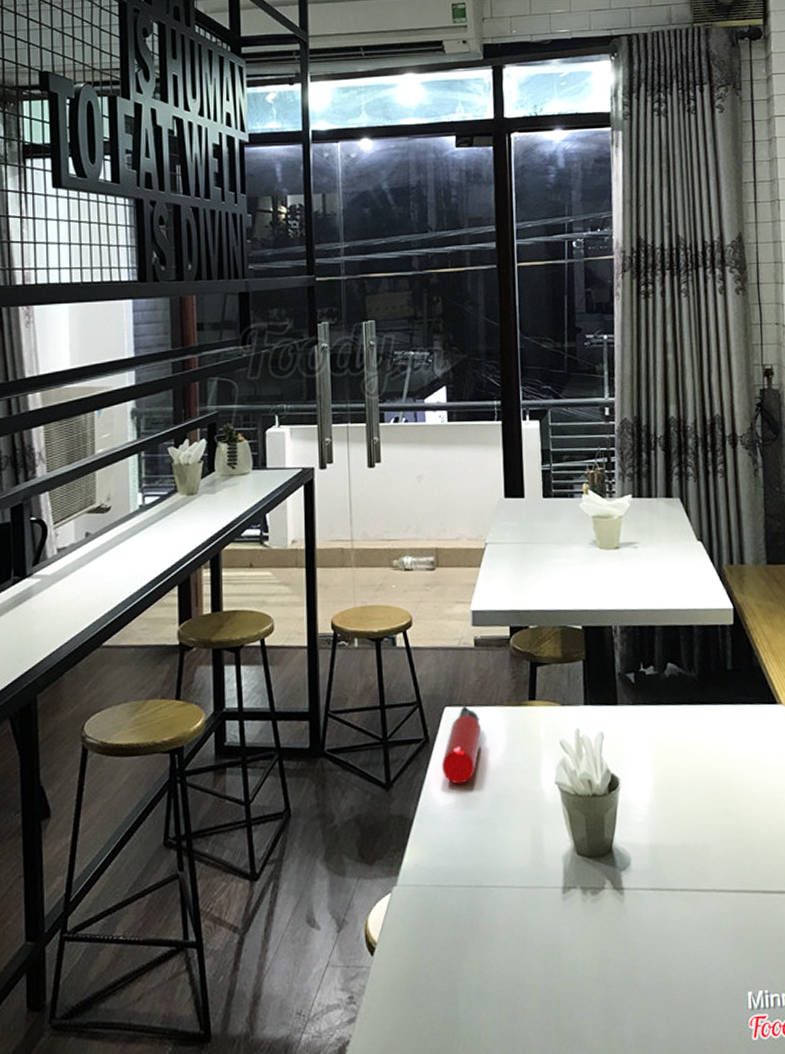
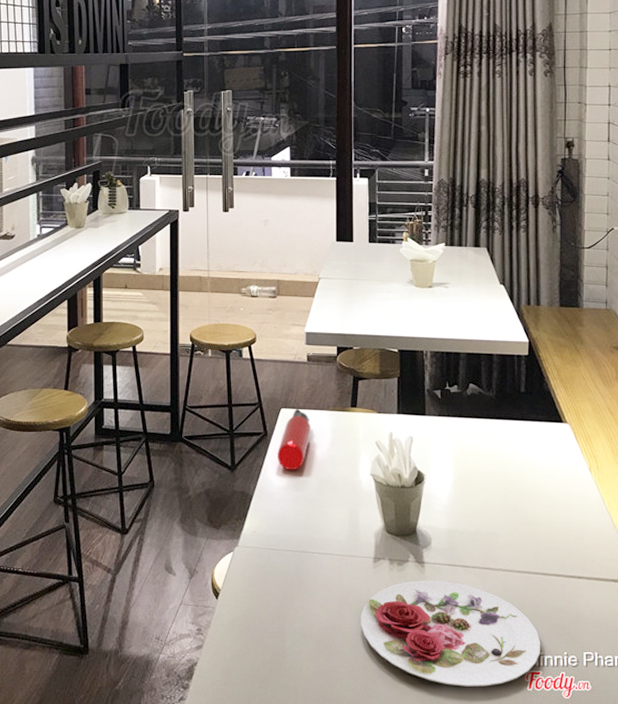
plate: none [549,909,766,1043] -> present [360,580,541,687]

